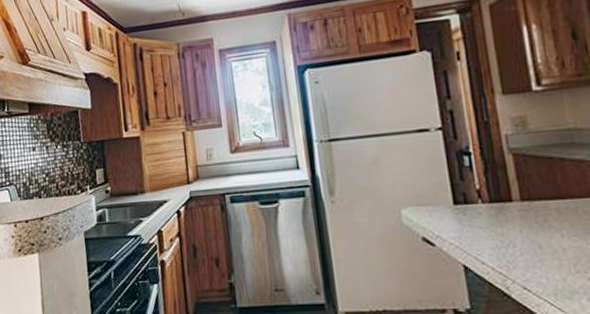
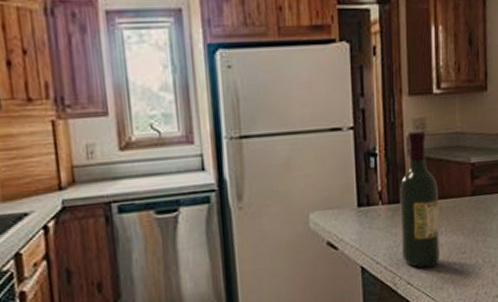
wine bottle: none [501,128,564,273] -> present [400,130,439,268]

